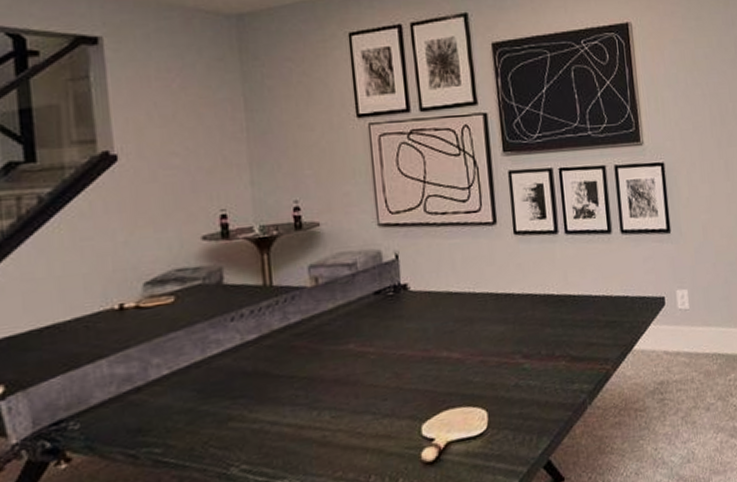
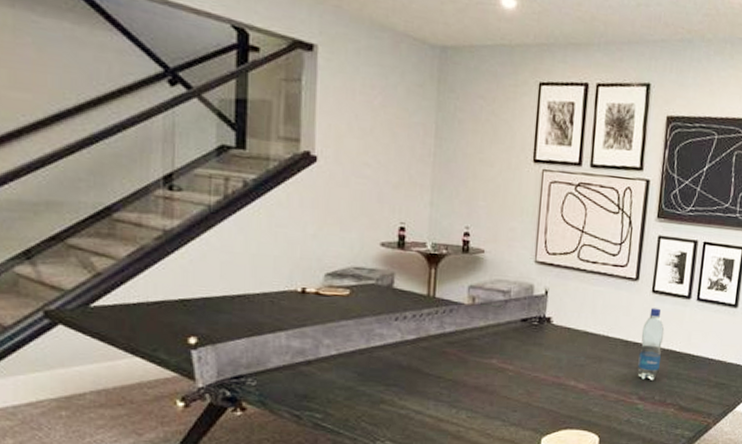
bottle: none [511,250,540,335] -> present [637,308,665,380]

